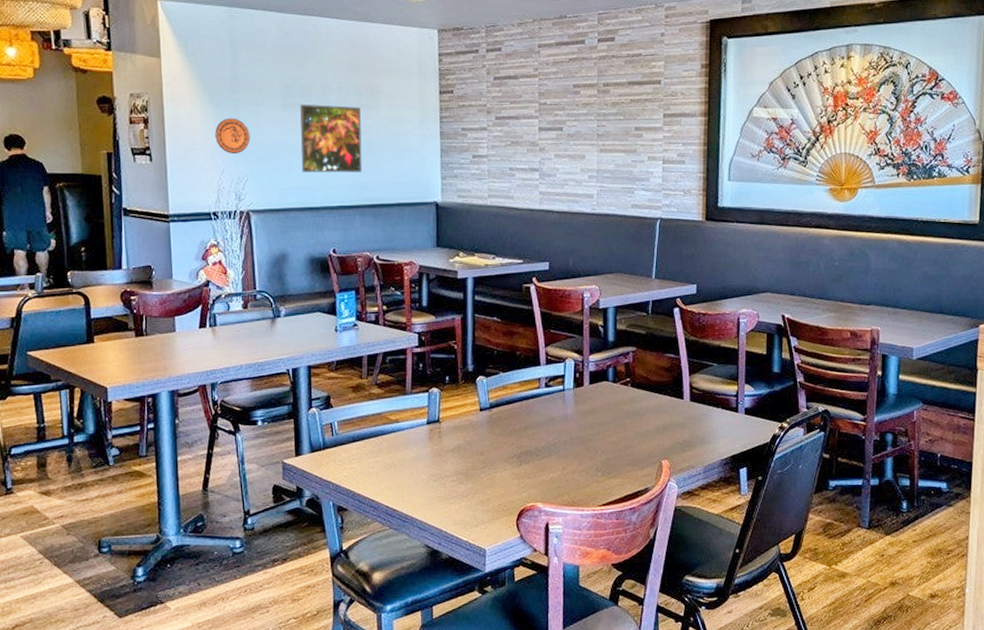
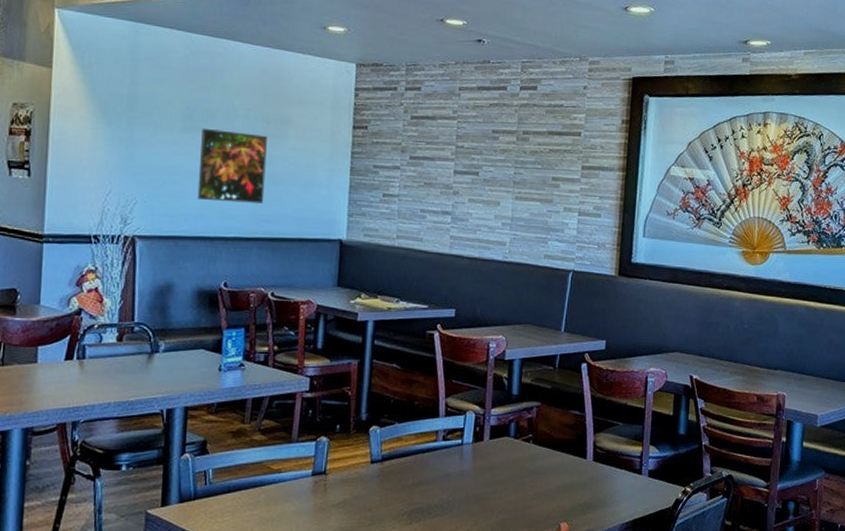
decorative plate: present [215,118,250,154] -> none [104,136,144,175]

